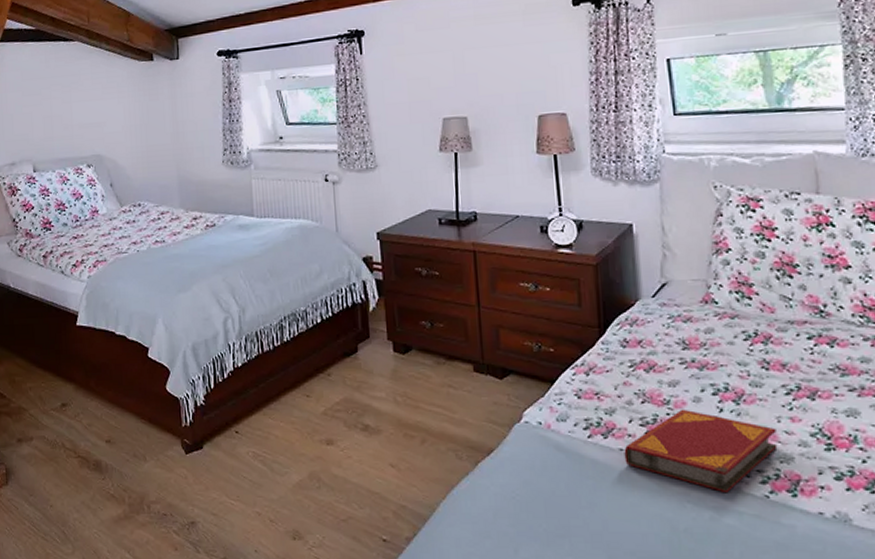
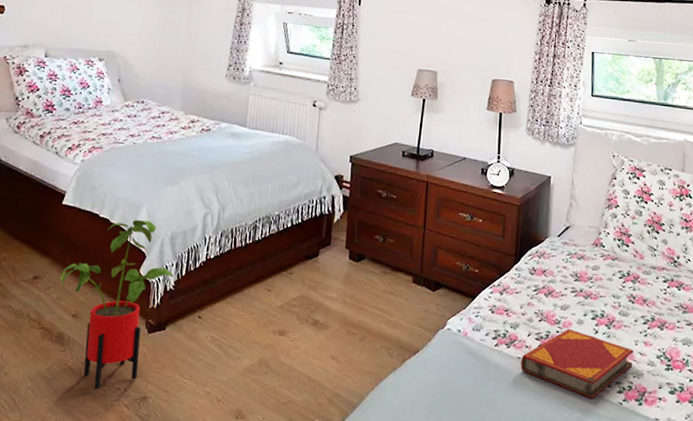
house plant: none [87,332,203,517] -> present [59,219,175,390]

